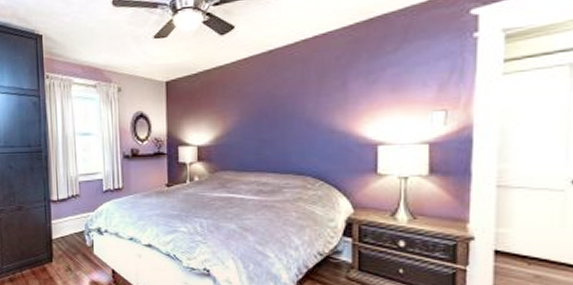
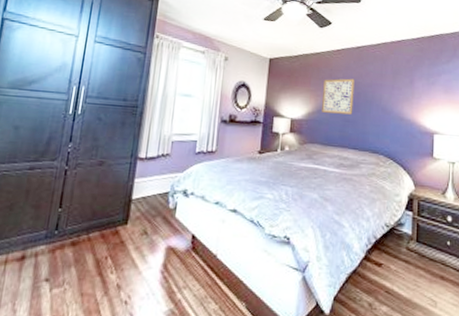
wall art: none [231,91,269,135] -> present [322,78,355,115]

